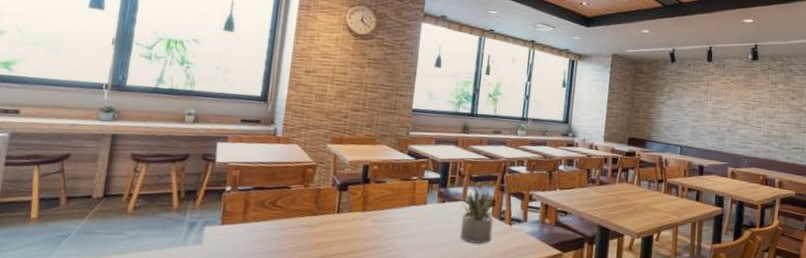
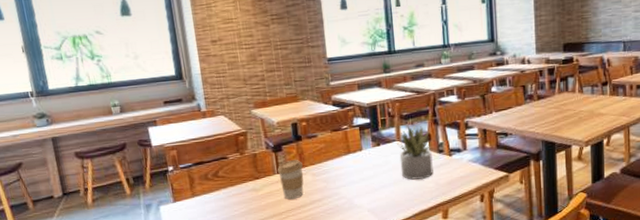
coffee cup: none [337,201,365,243] -> present [278,159,304,200]

